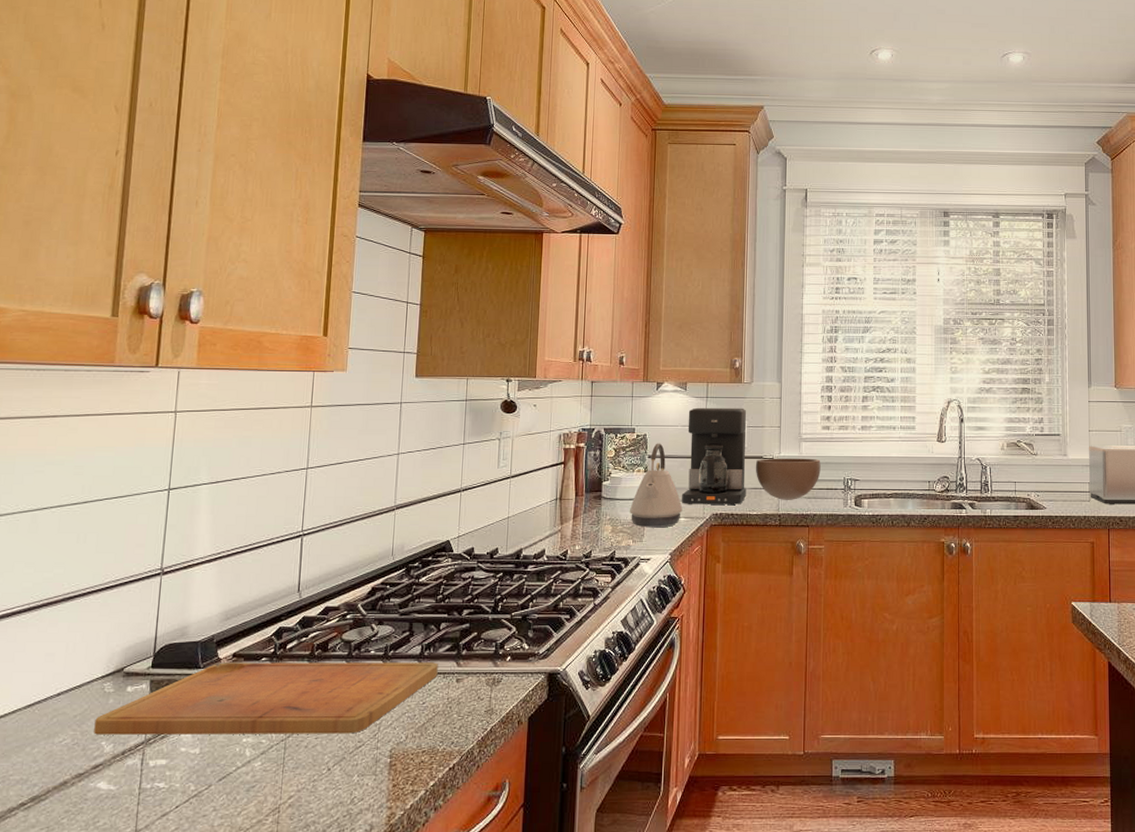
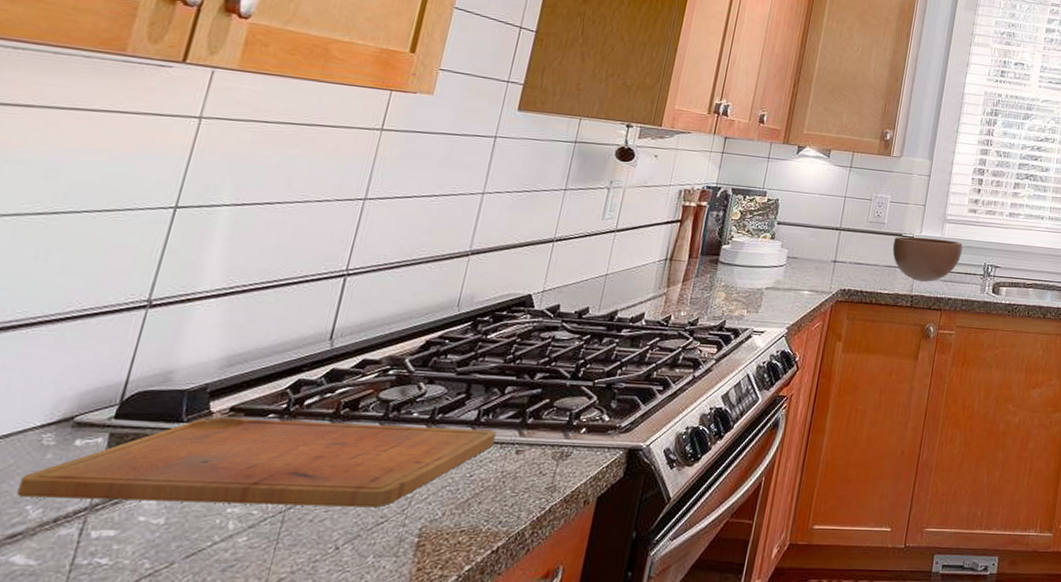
kettle: present [630,443,683,528] -> none [748,209,808,300]
coffee maker: present [682,407,746,506] -> none [808,176,891,282]

